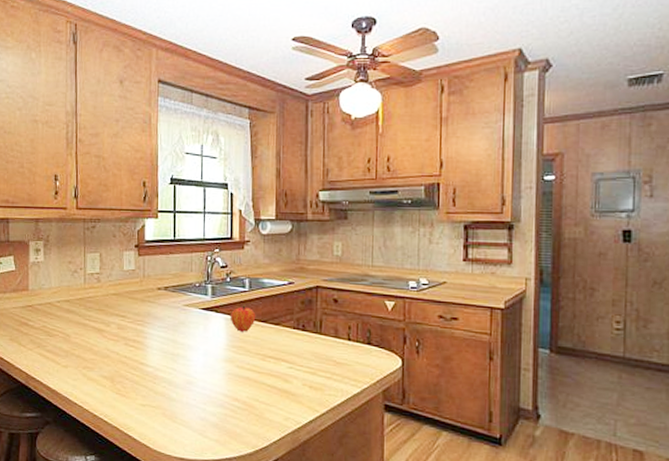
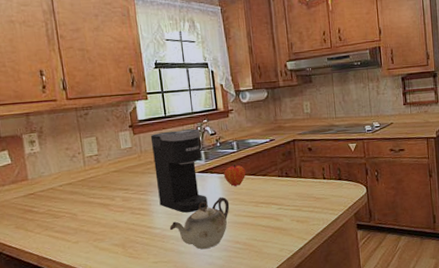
coffee maker: none [155,256,210,354] -> present [150,128,208,213]
teapot: none [163,341,233,401] -> present [169,196,230,250]

